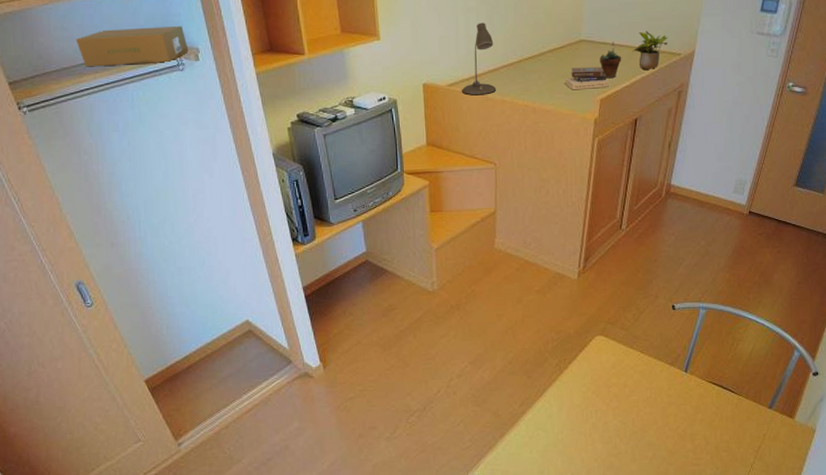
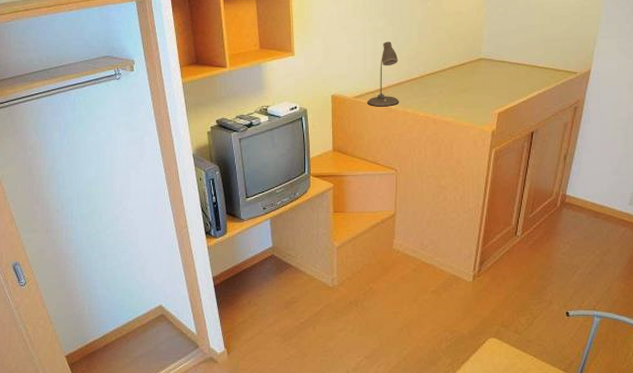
box: present [75,25,189,67] -> none [30,40,125,75]
books: present [565,67,609,90] -> none [465,83,506,104]
succulent plant: present [600,41,622,79] -> none [498,60,520,94]
potted plant: present [632,31,668,70] -> none [530,51,565,86]

